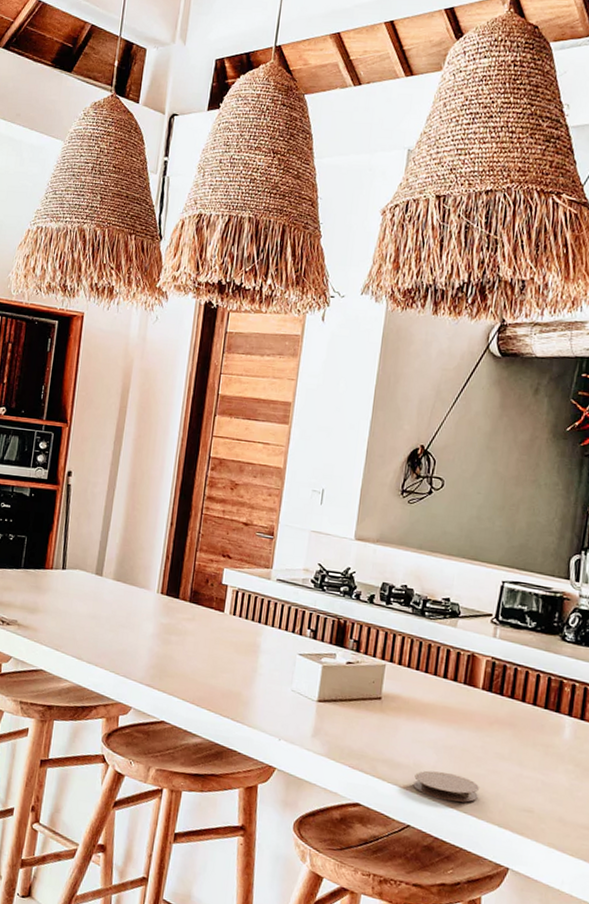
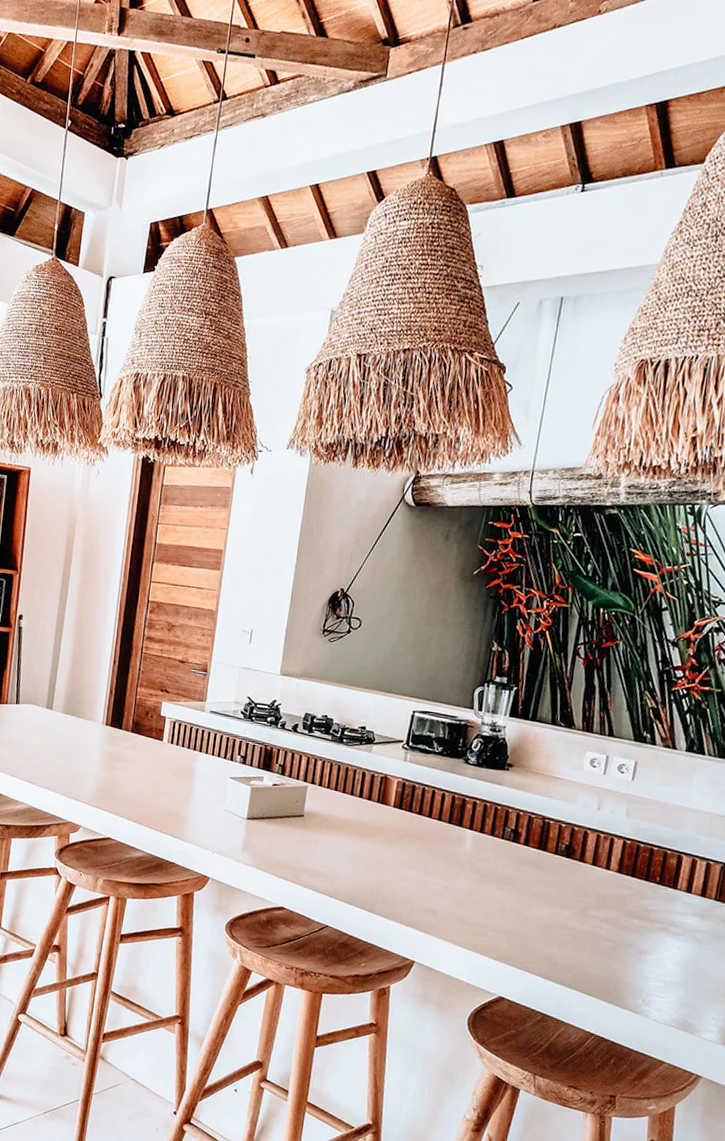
coaster: present [413,770,479,803] -> none [331,878,390,906]

